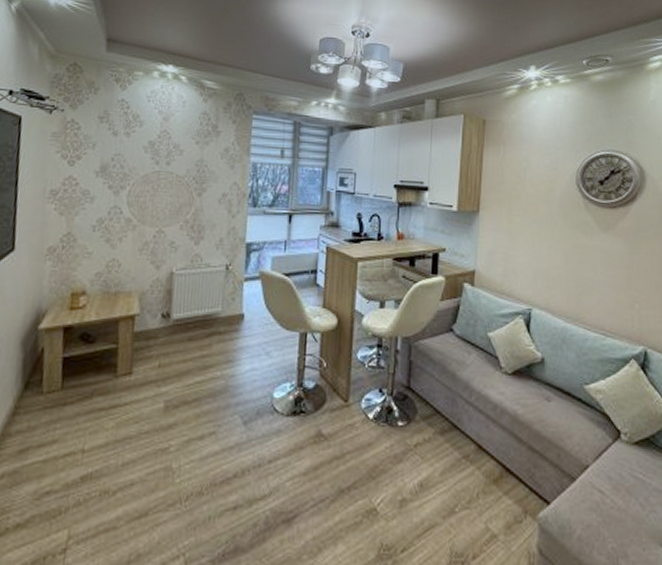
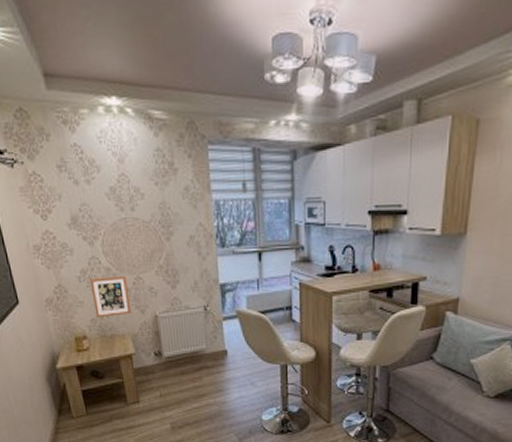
picture frame: none [102,227,148,272] -> present [90,276,131,318]

